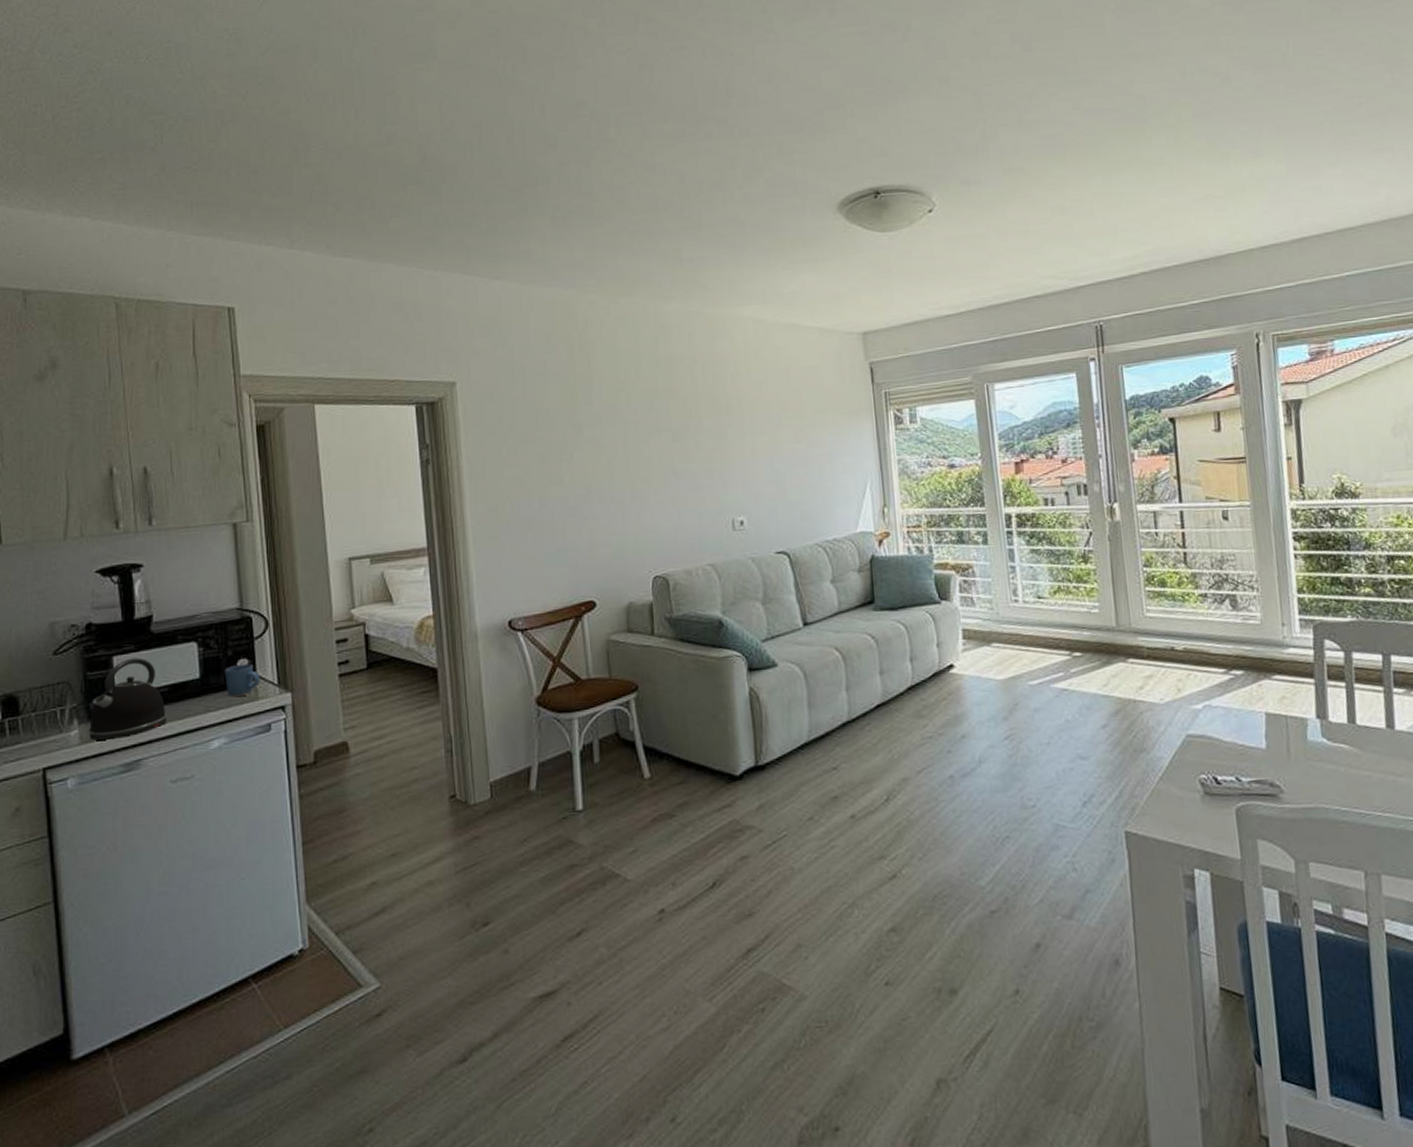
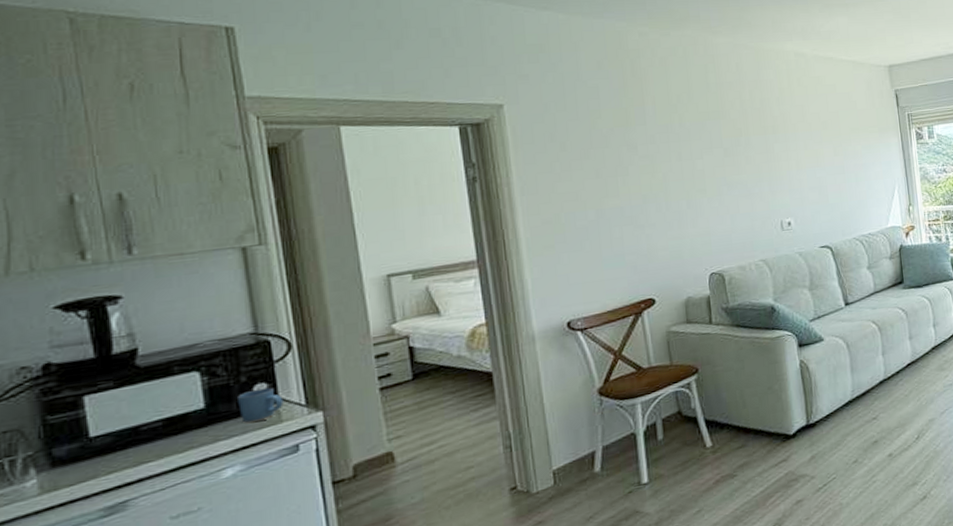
kettle: present [88,658,168,741] -> none [51,394,164,488]

